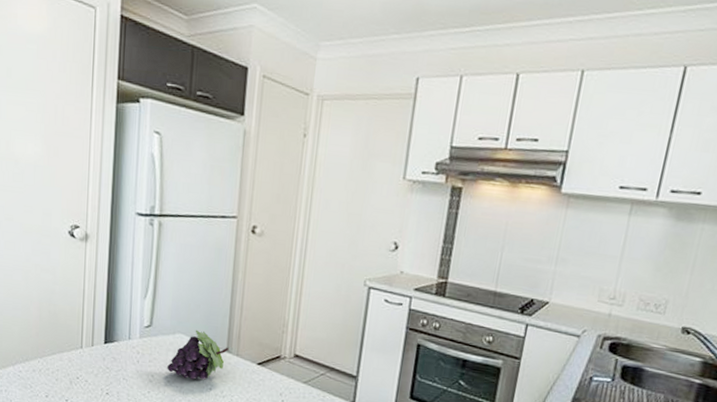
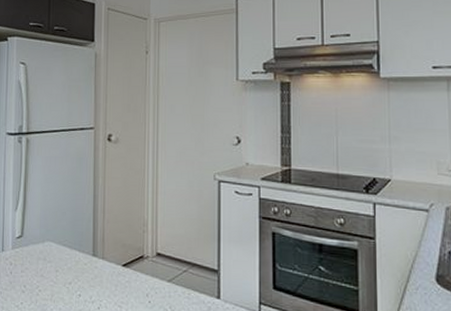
fruit: present [167,329,230,380] -> none [38,236,95,287]

